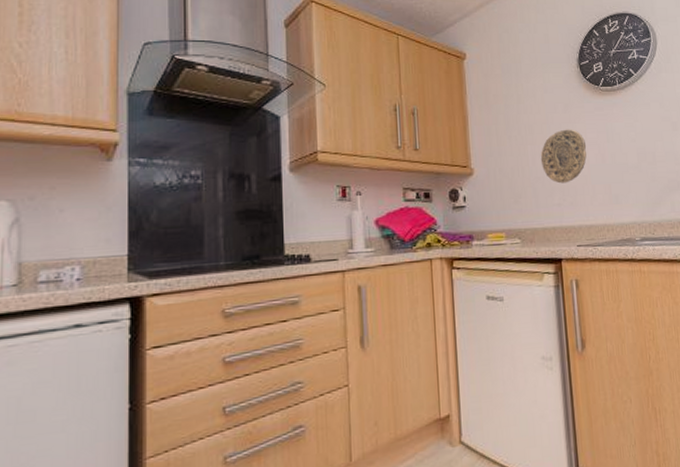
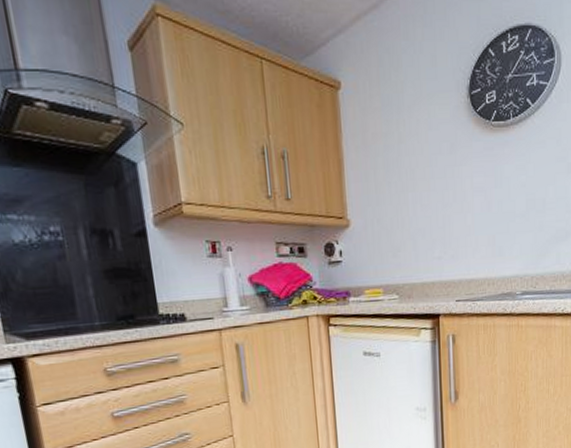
decorative plate: present [540,129,587,184] -> none [421,173,472,235]

